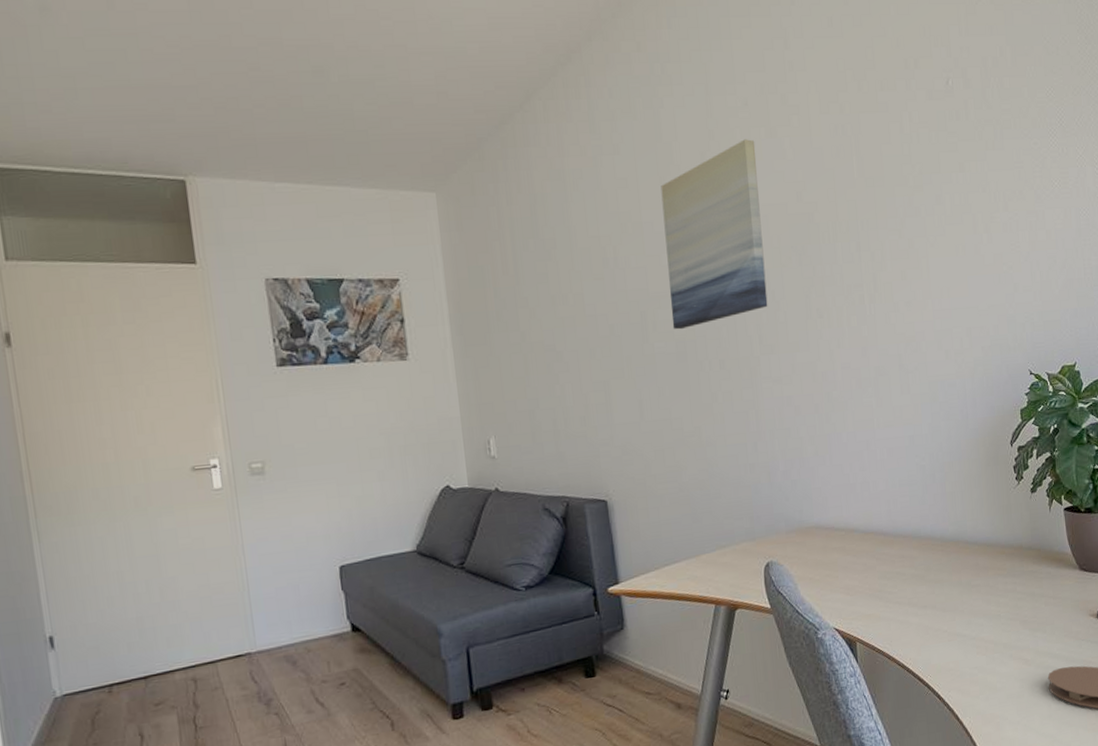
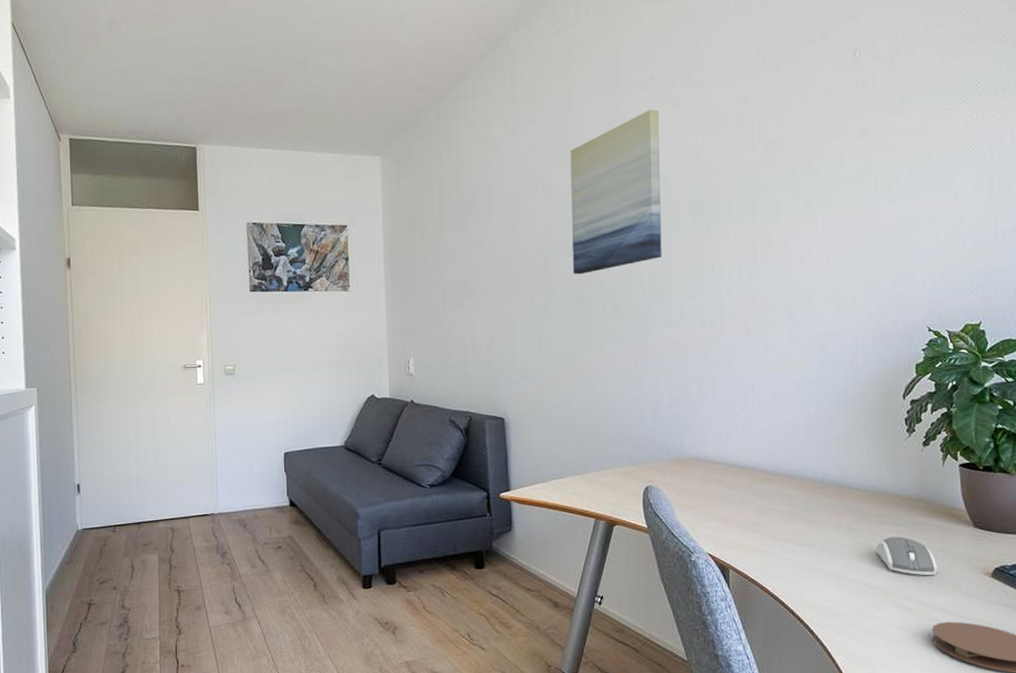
computer mouse: none [994,587,1050,625] -> present [876,536,937,575]

